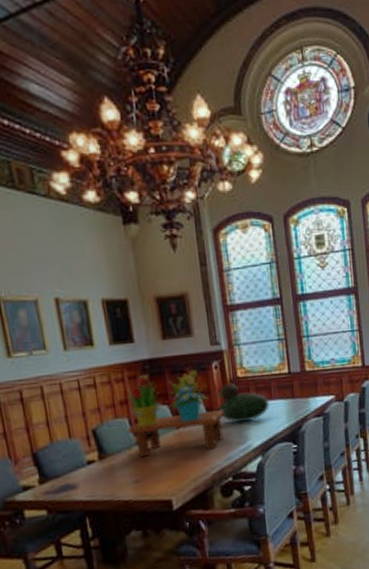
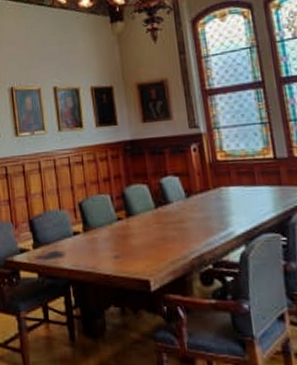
flower arrangement: present [127,369,225,457] -> none [109,151,204,233]
decorative bowl: present [215,383,271,423] -> none [194,166,254,208]

